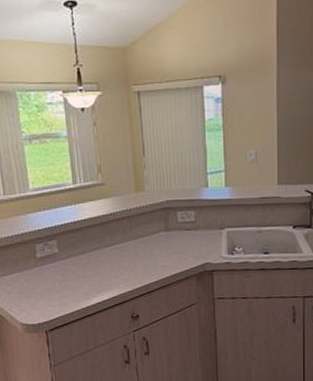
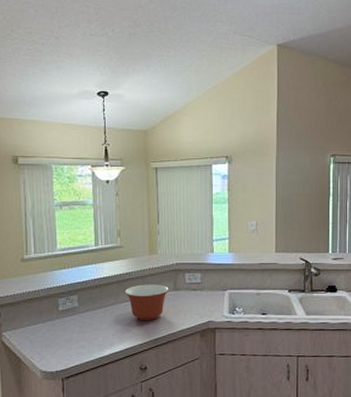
mixing bowl: none [109,224,159,266] -> present [124,284,169,321]

